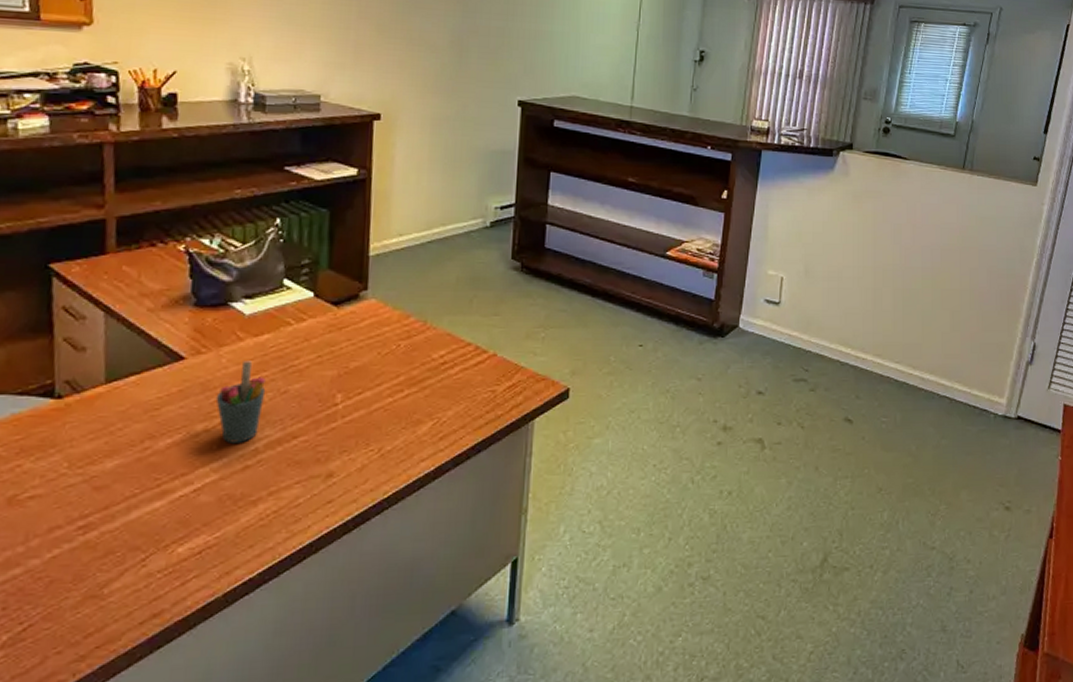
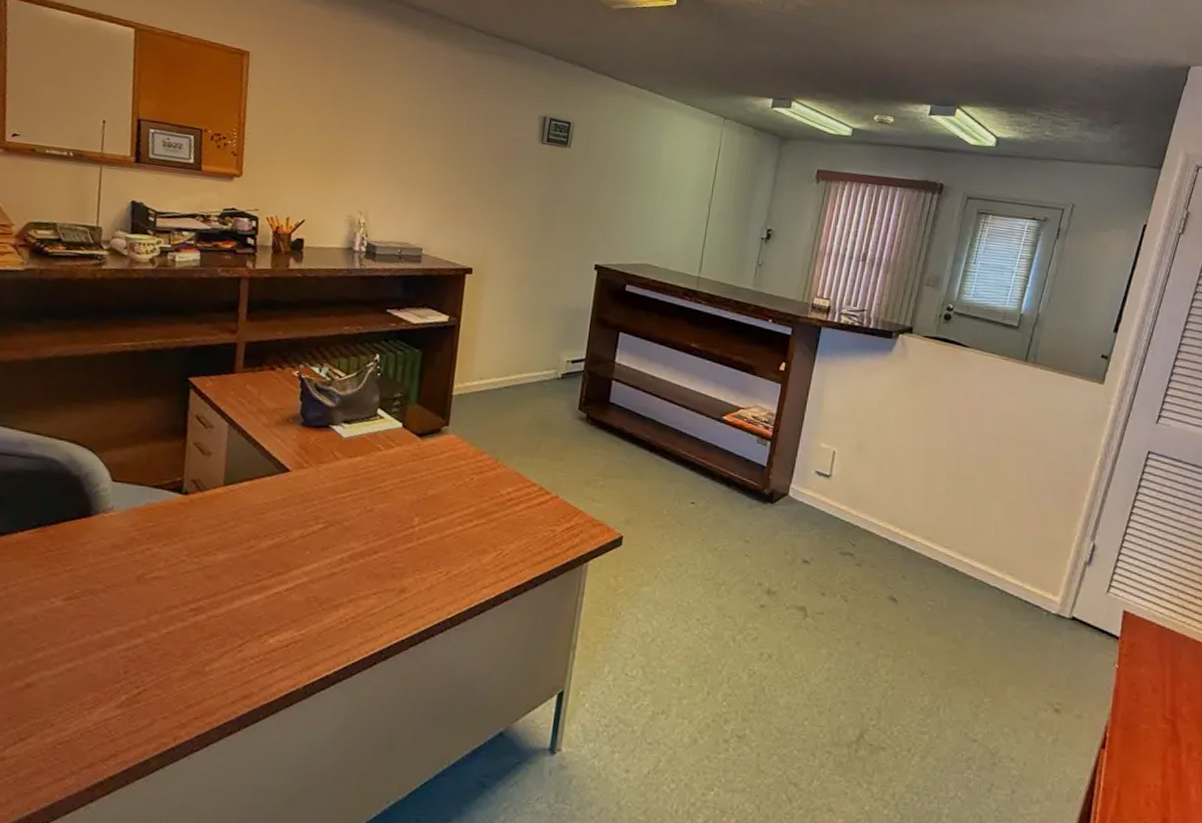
pen holder: present [215,361,266,443] -> none [312,478,355,552]

